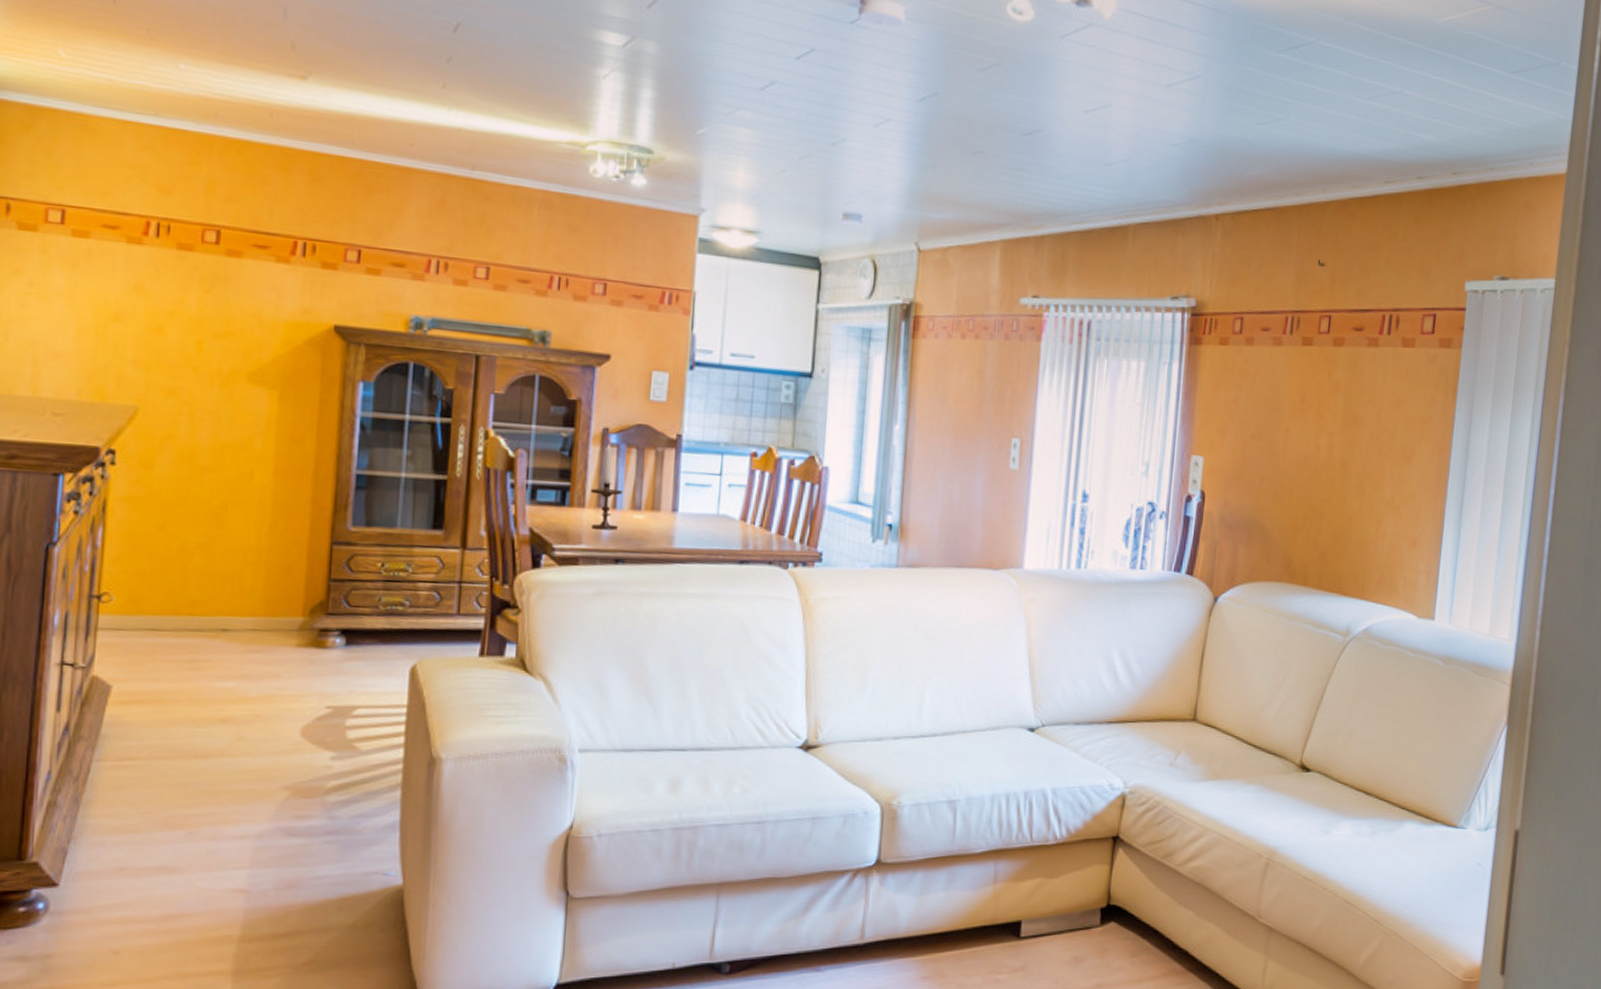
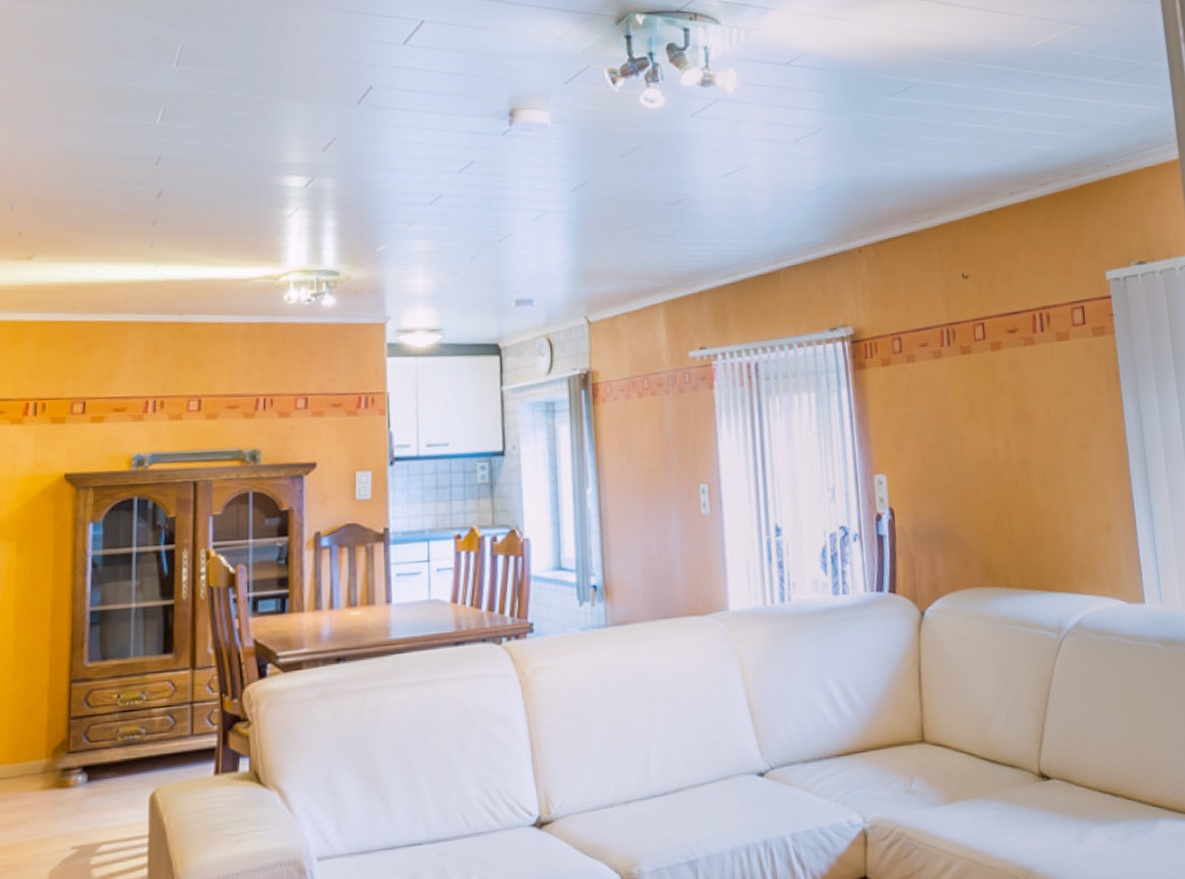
candlestick: present [590,436,623,531] -> none [308,540,339,632]

